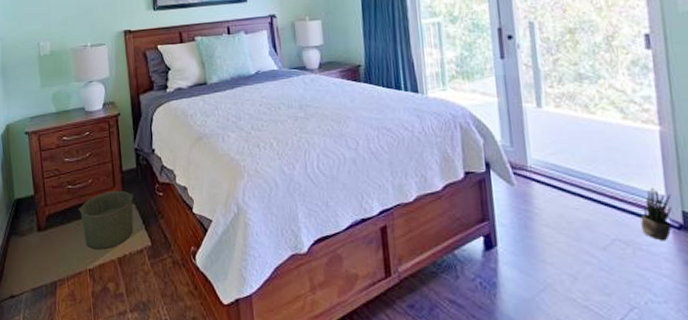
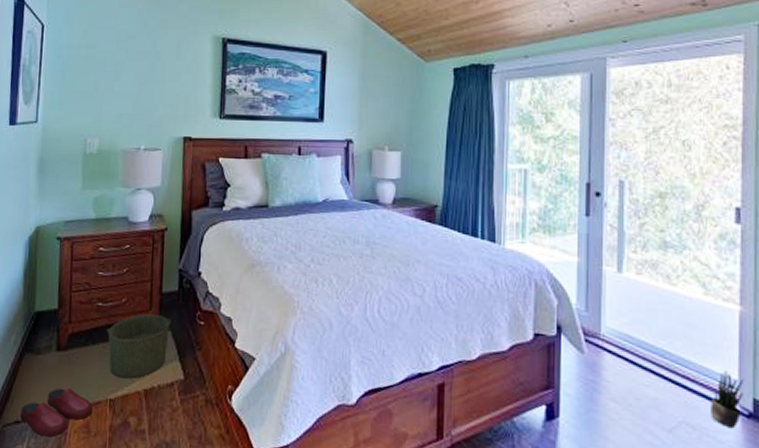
slippers: none [14,263,76,307] -> present [20,388,93,437]

